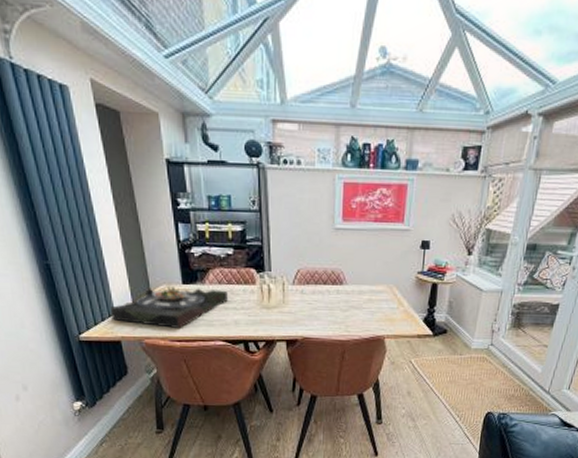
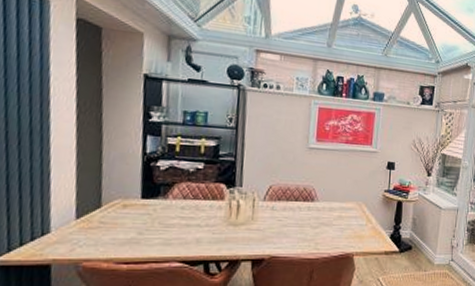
serving tray: present [110,285,228,328] -> none [42,200,192,248]

